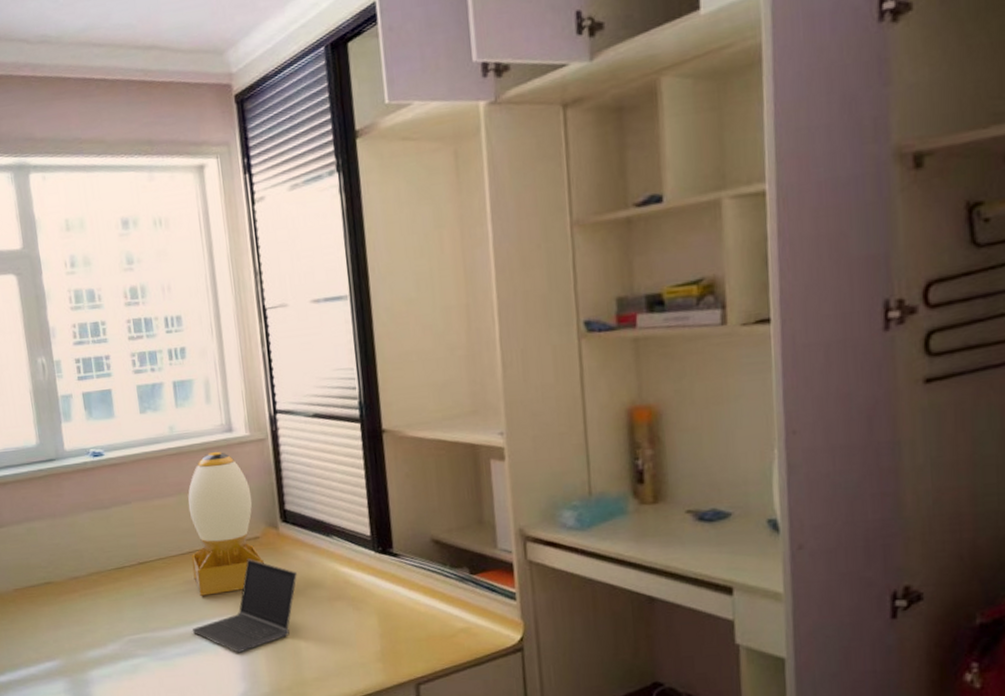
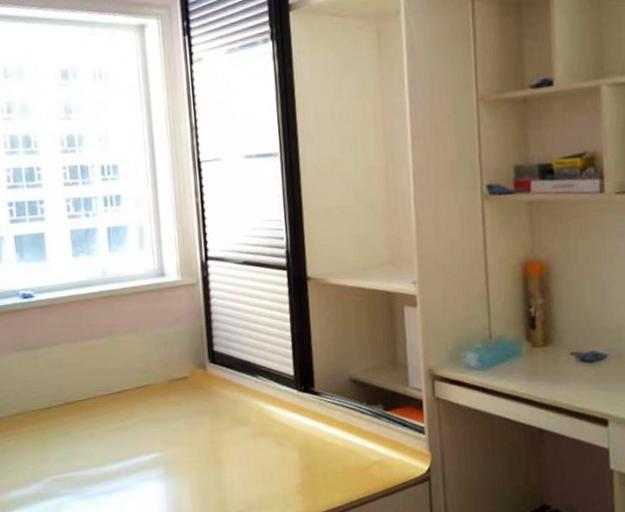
desk lamp: present [188,451,264,596] -> none [118,295,192,435]
laptop computer: present [193,559,297,653] -> none [119,398,223,490]

